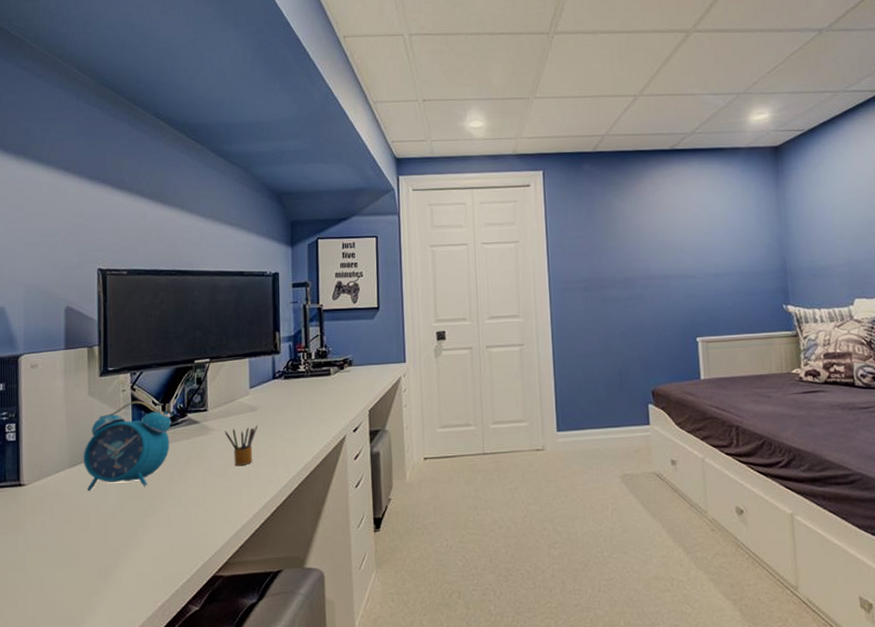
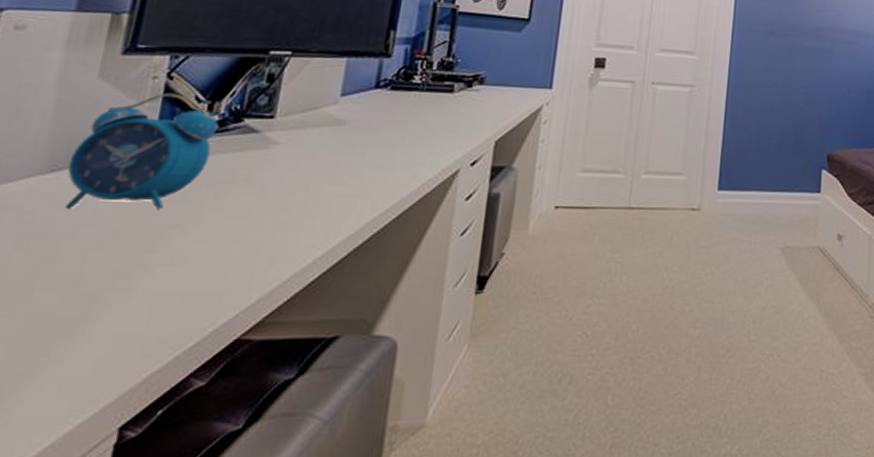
pencil box: present [224,425,258,465] -> none [293,143,343,194]

